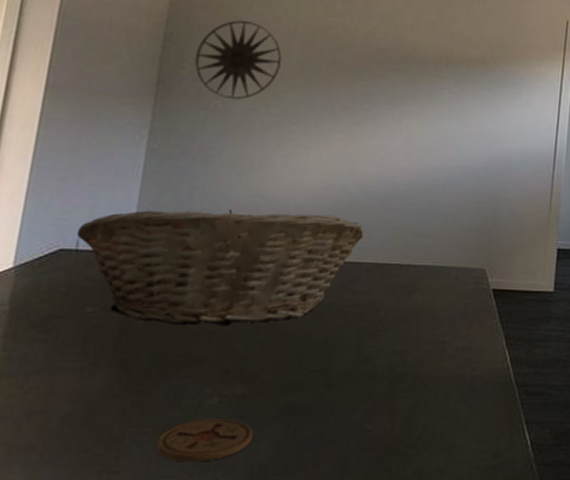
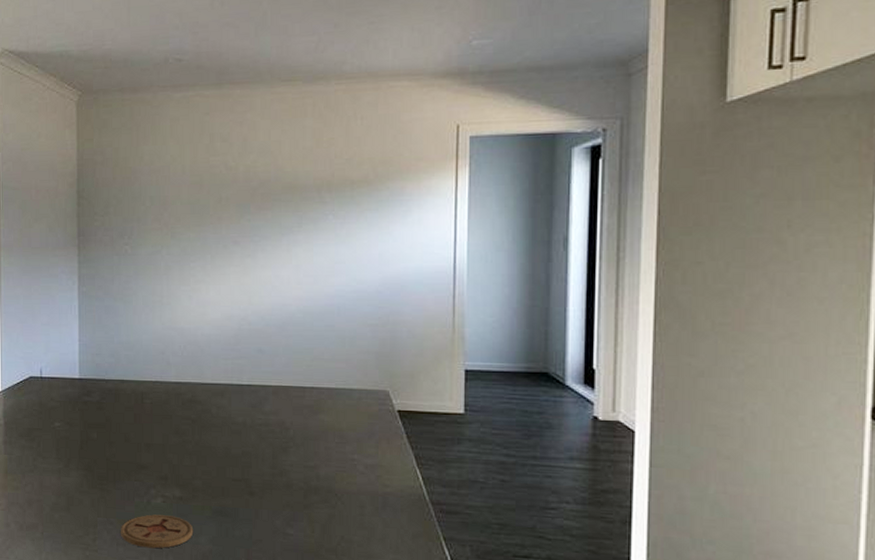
fruit basket: present [76,210,364,327] -> none [39,341,267,440]
wall art: present [194,20,282,100] -> none [104,171,174,243]

